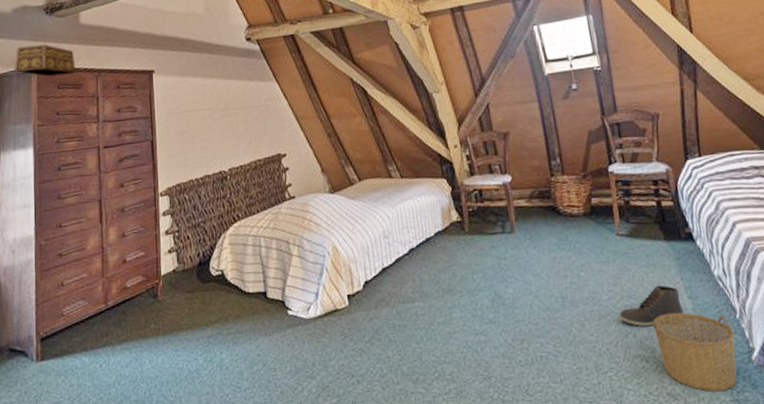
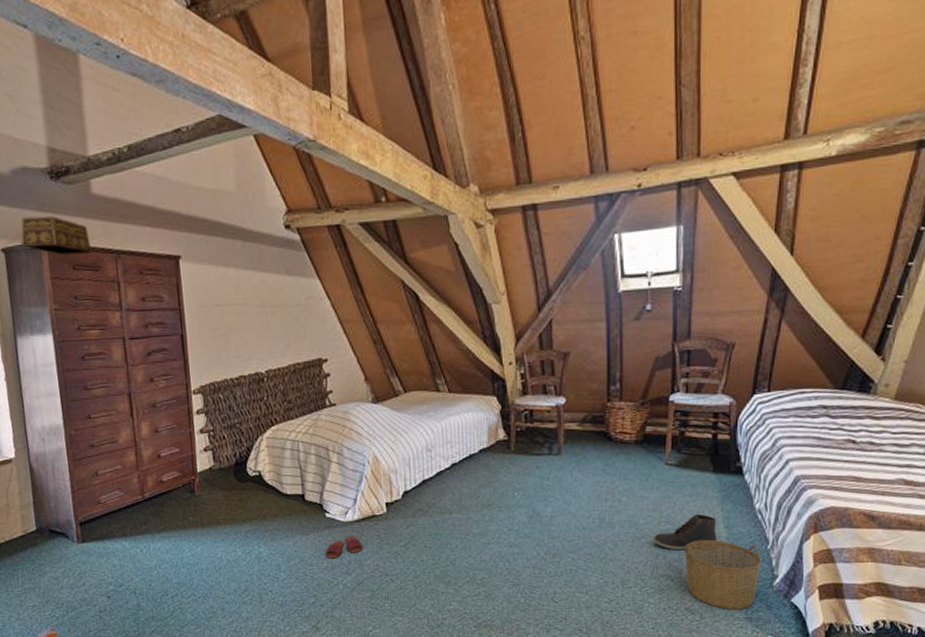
slippers: none [289,333,326,362] -> present [326,535,362,559]

